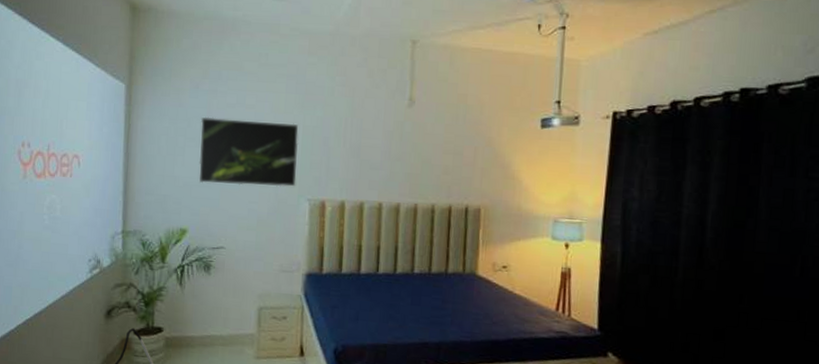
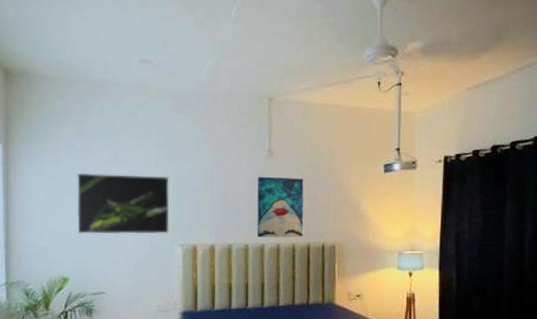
wall art: none [392,127,448,198] -> present [257,176,304,238]

